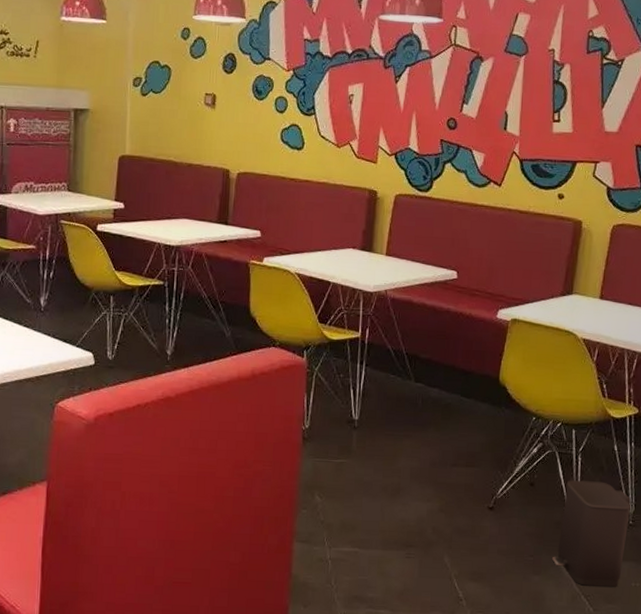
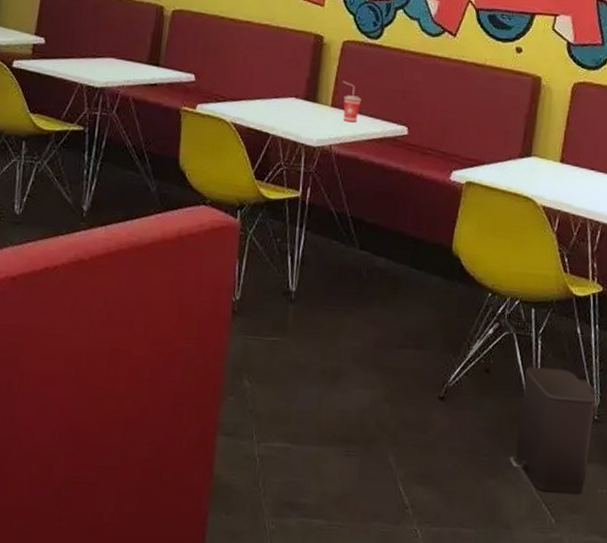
beverage cup: none [396,231,414,270] -> present [343,81,362,124]

